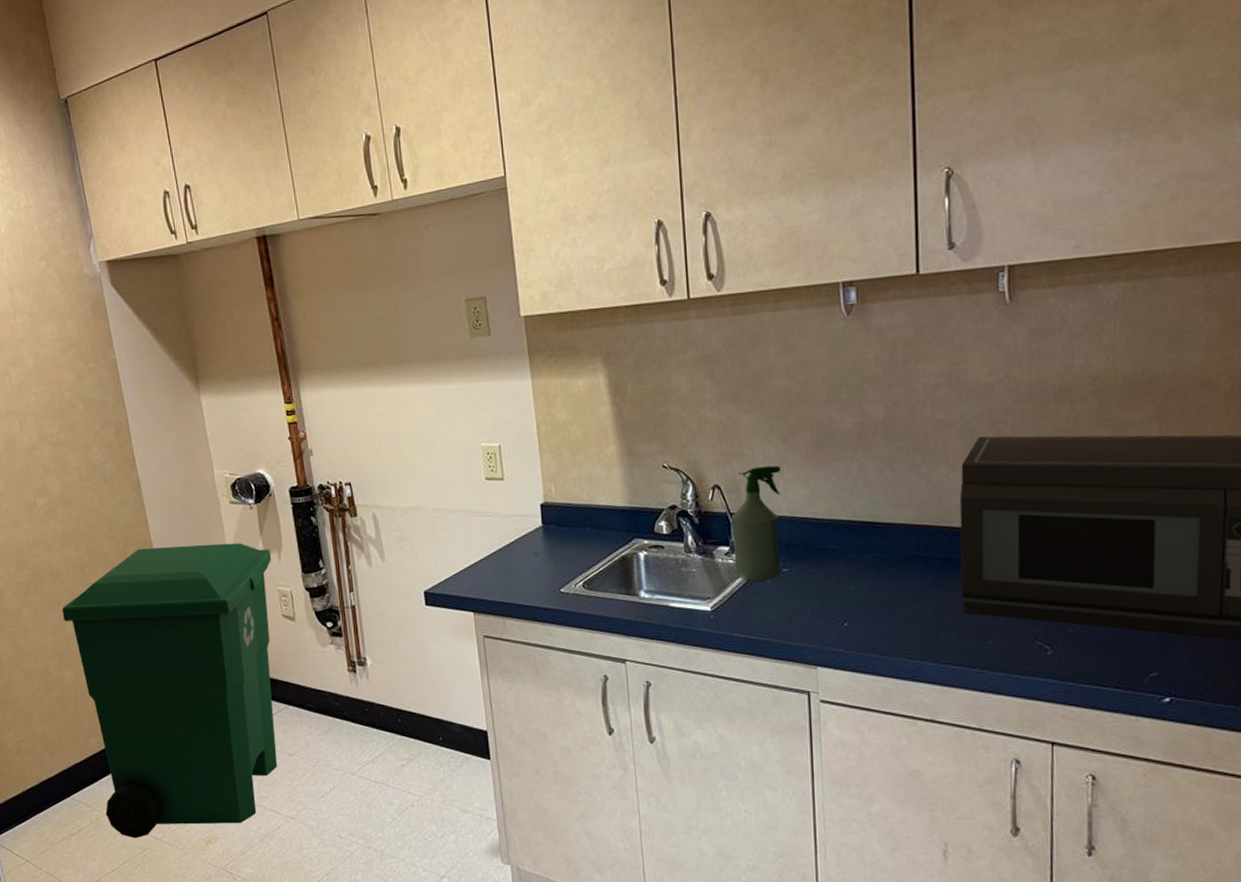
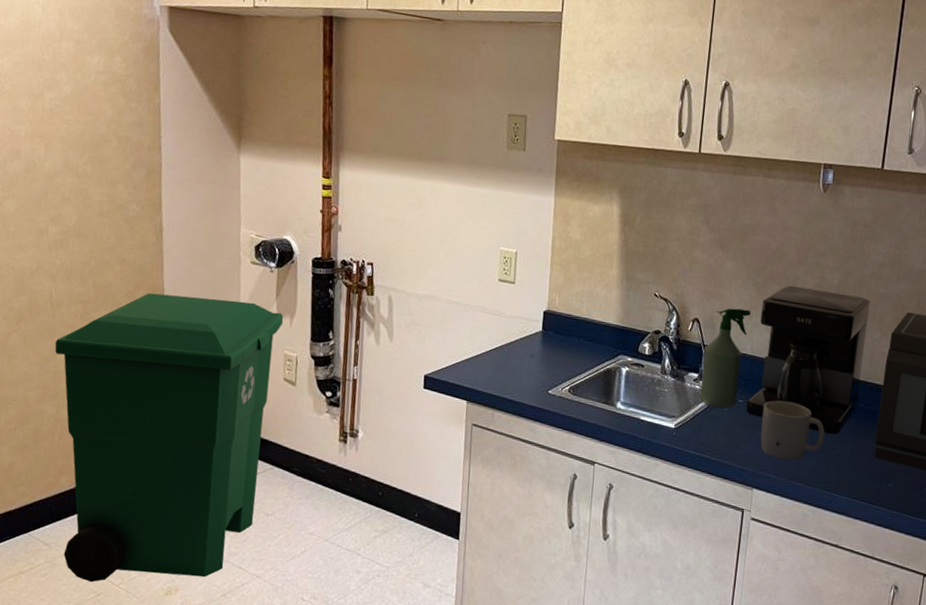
coffee maker: none [792,428,933,594] -> present [746,285,870,435]
mug: none [813,562,897,631] -> present [760,400,825,461]

